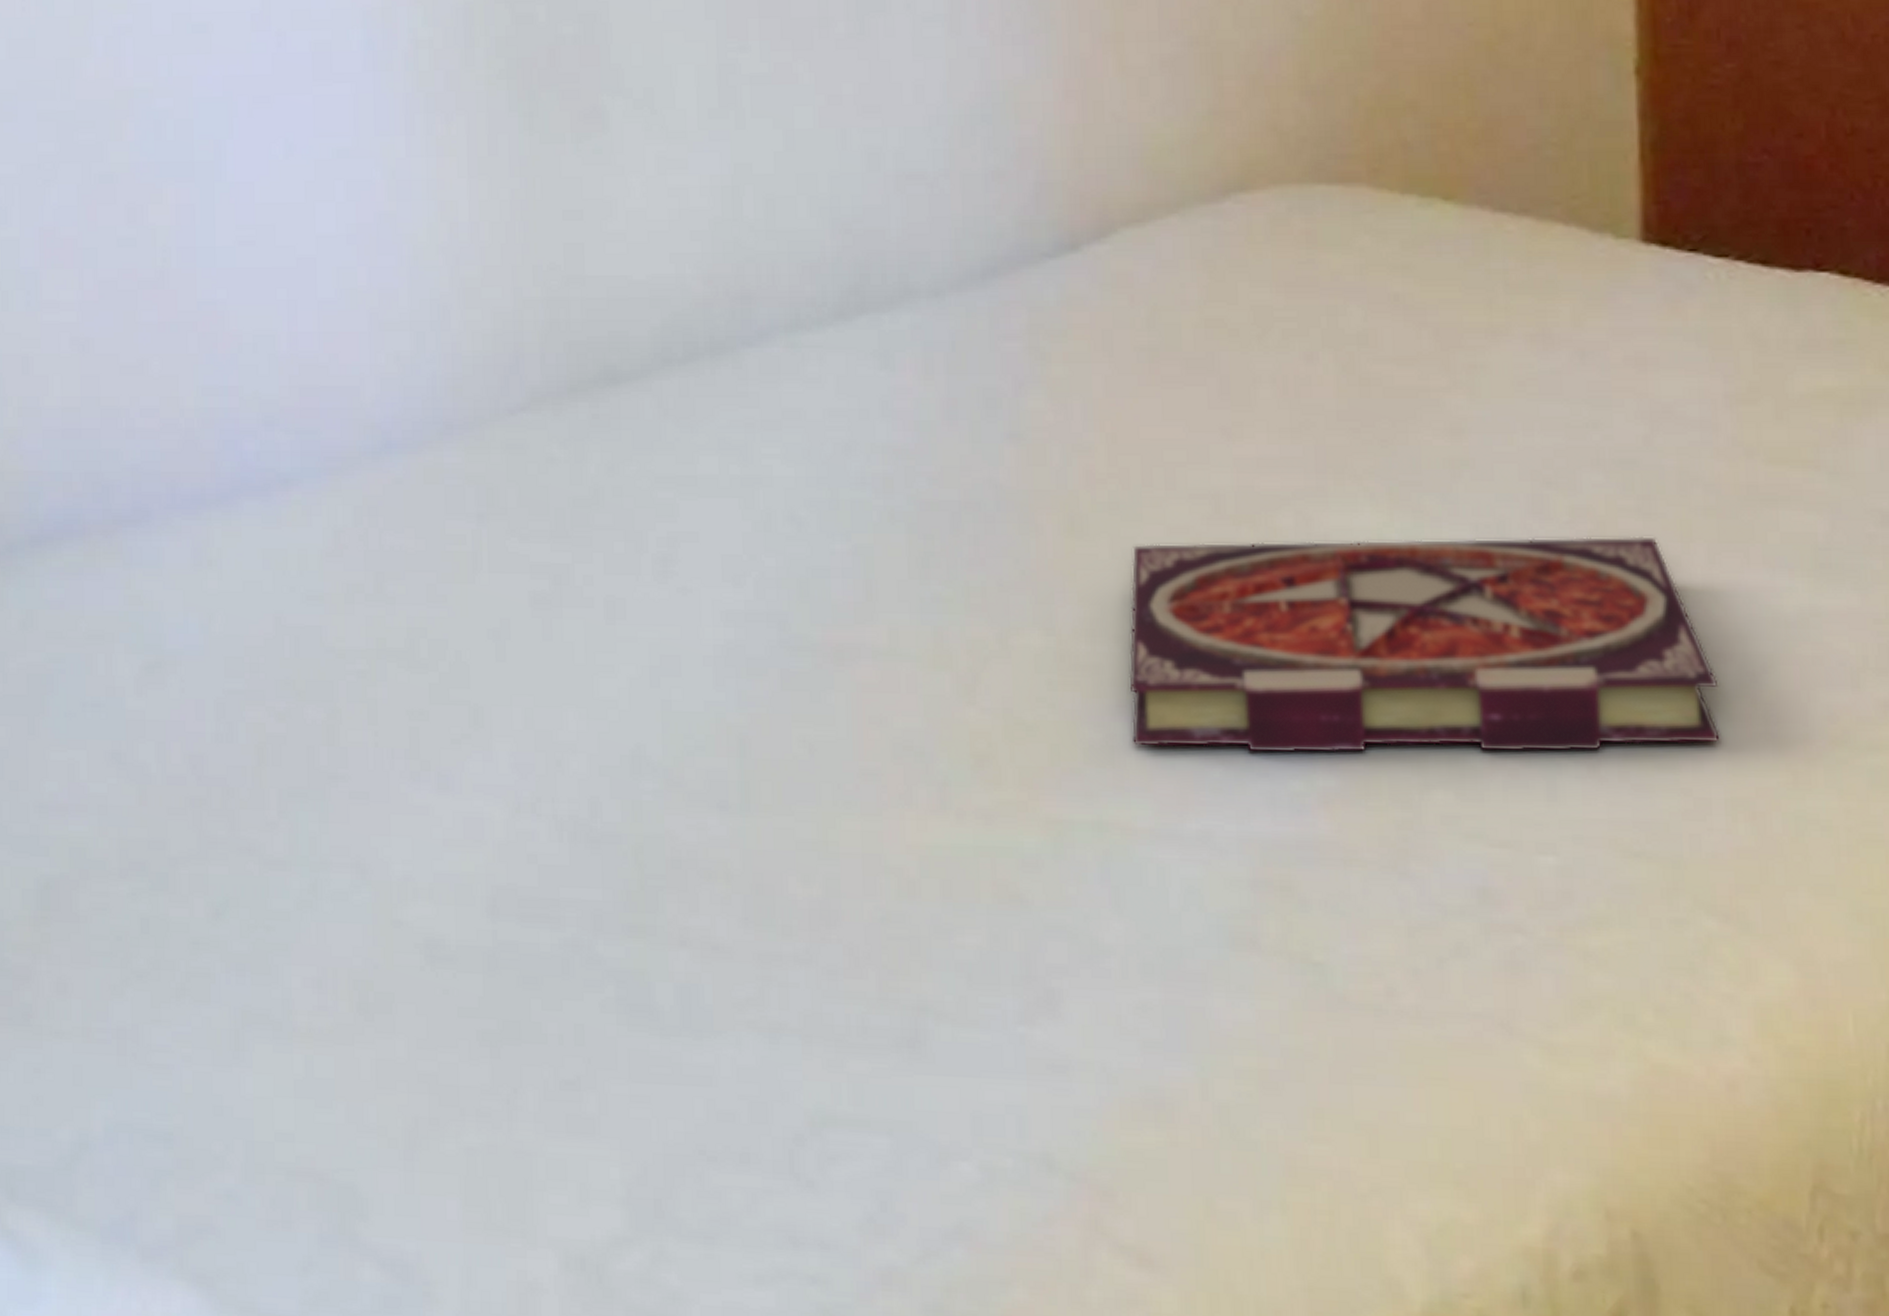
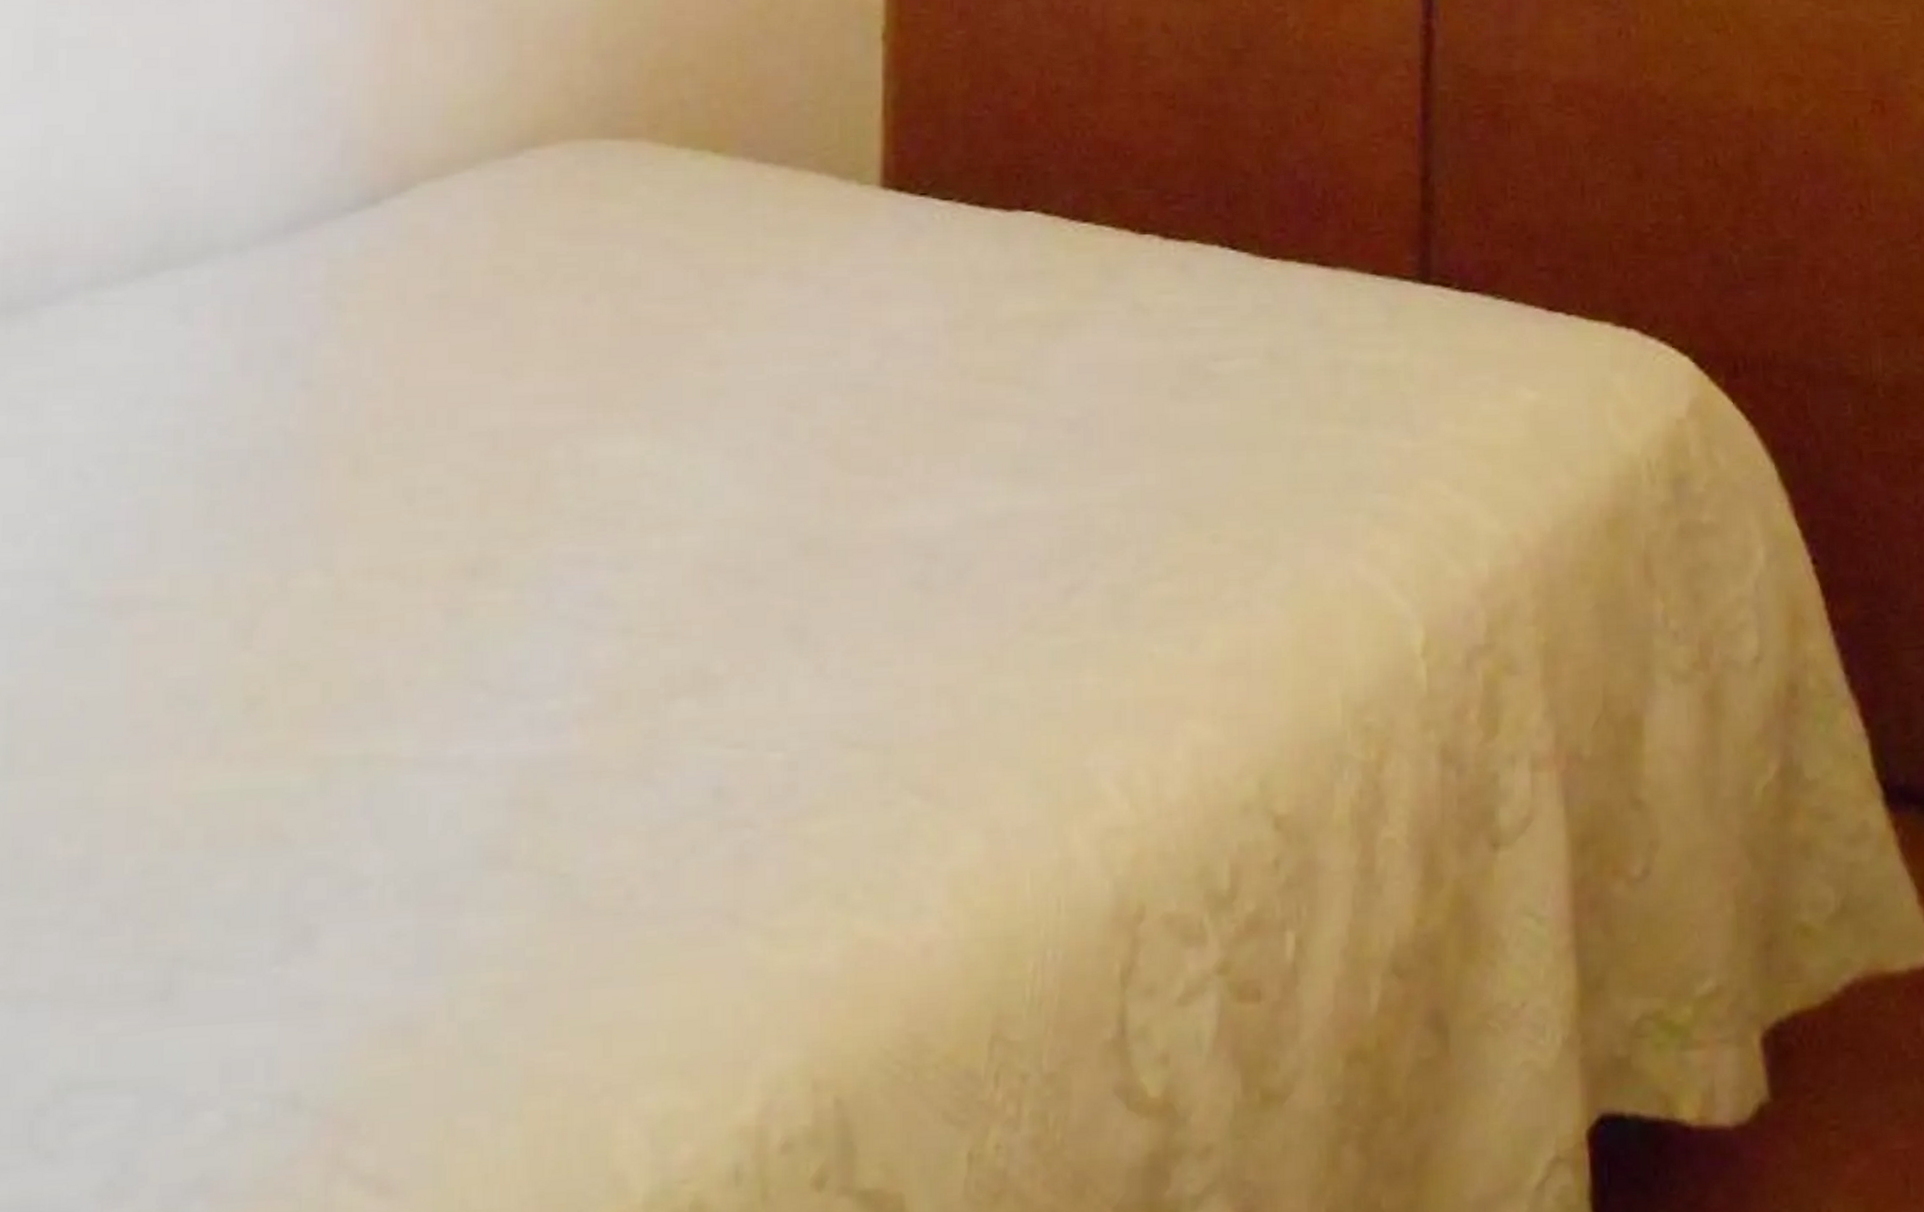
book: present [1128,536,1721,754] -> none [401,452,930,679]

